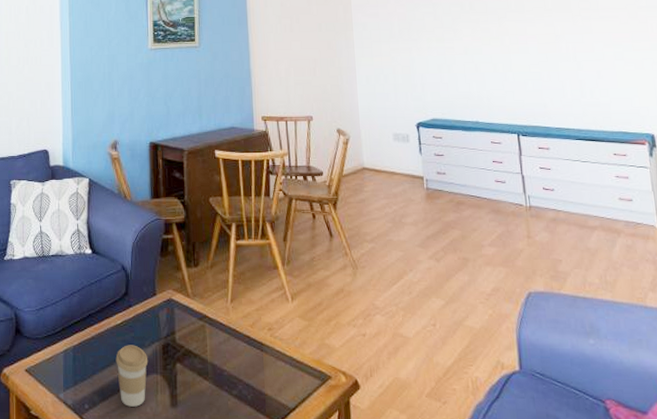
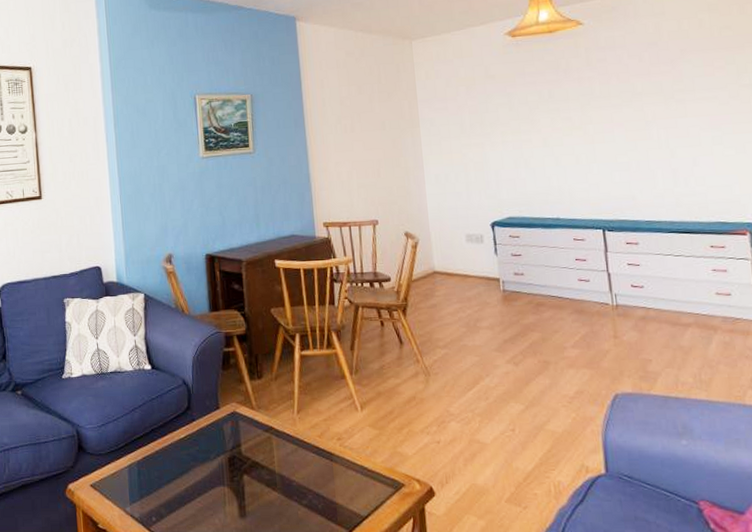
coffee cup: present [115,345,148,407] -> none [181,458,215,518]

